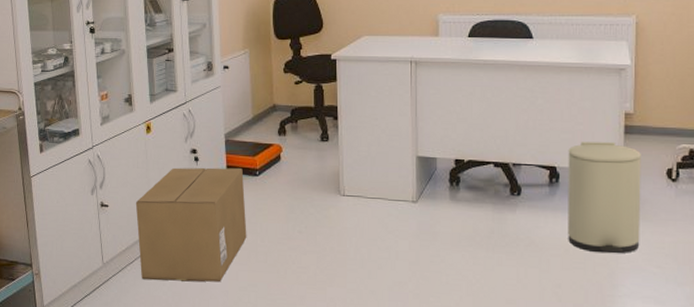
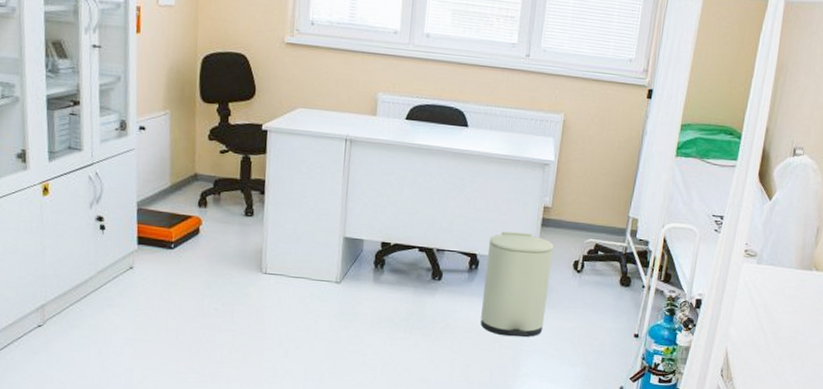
box: present [135,167,247,282] -> none [26,235,158,360]

